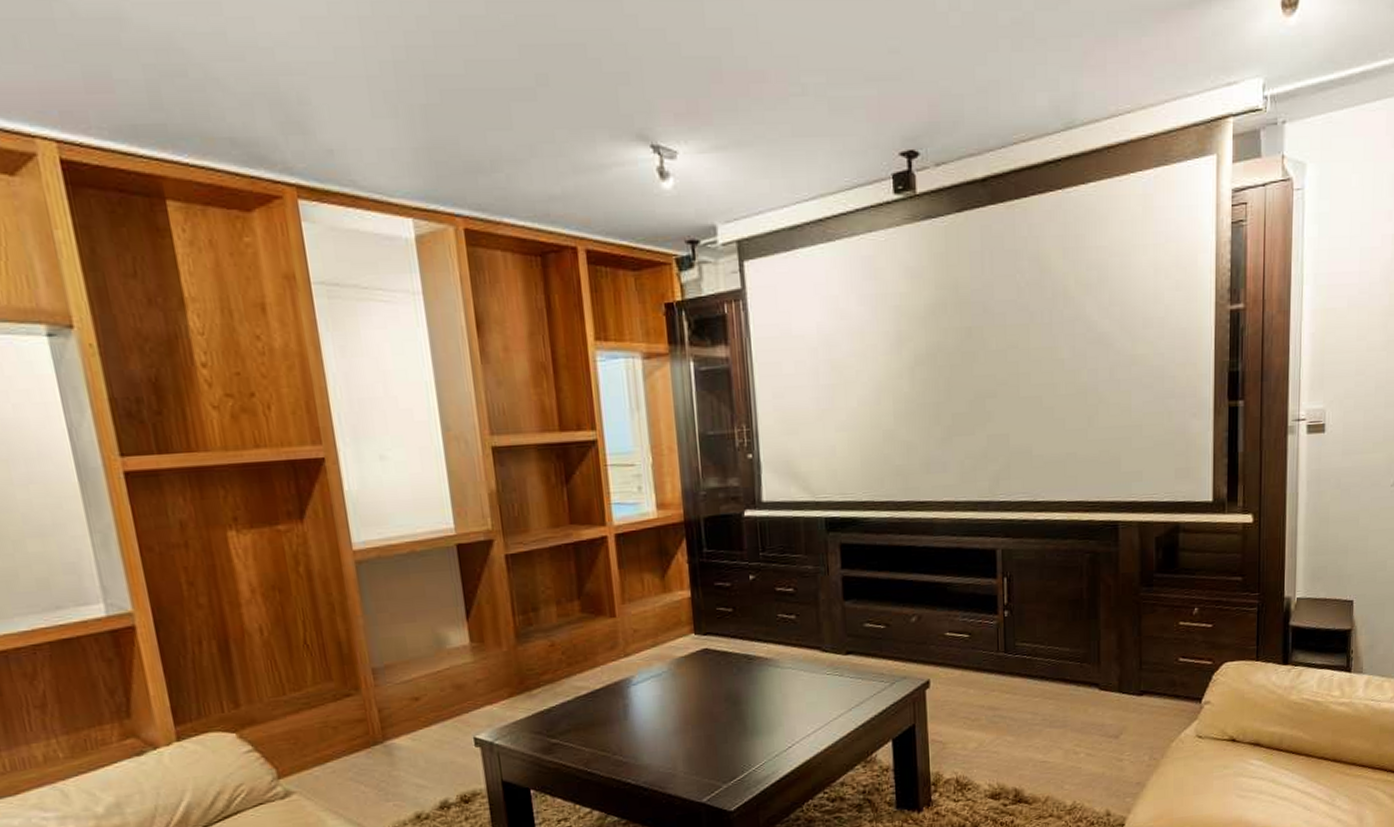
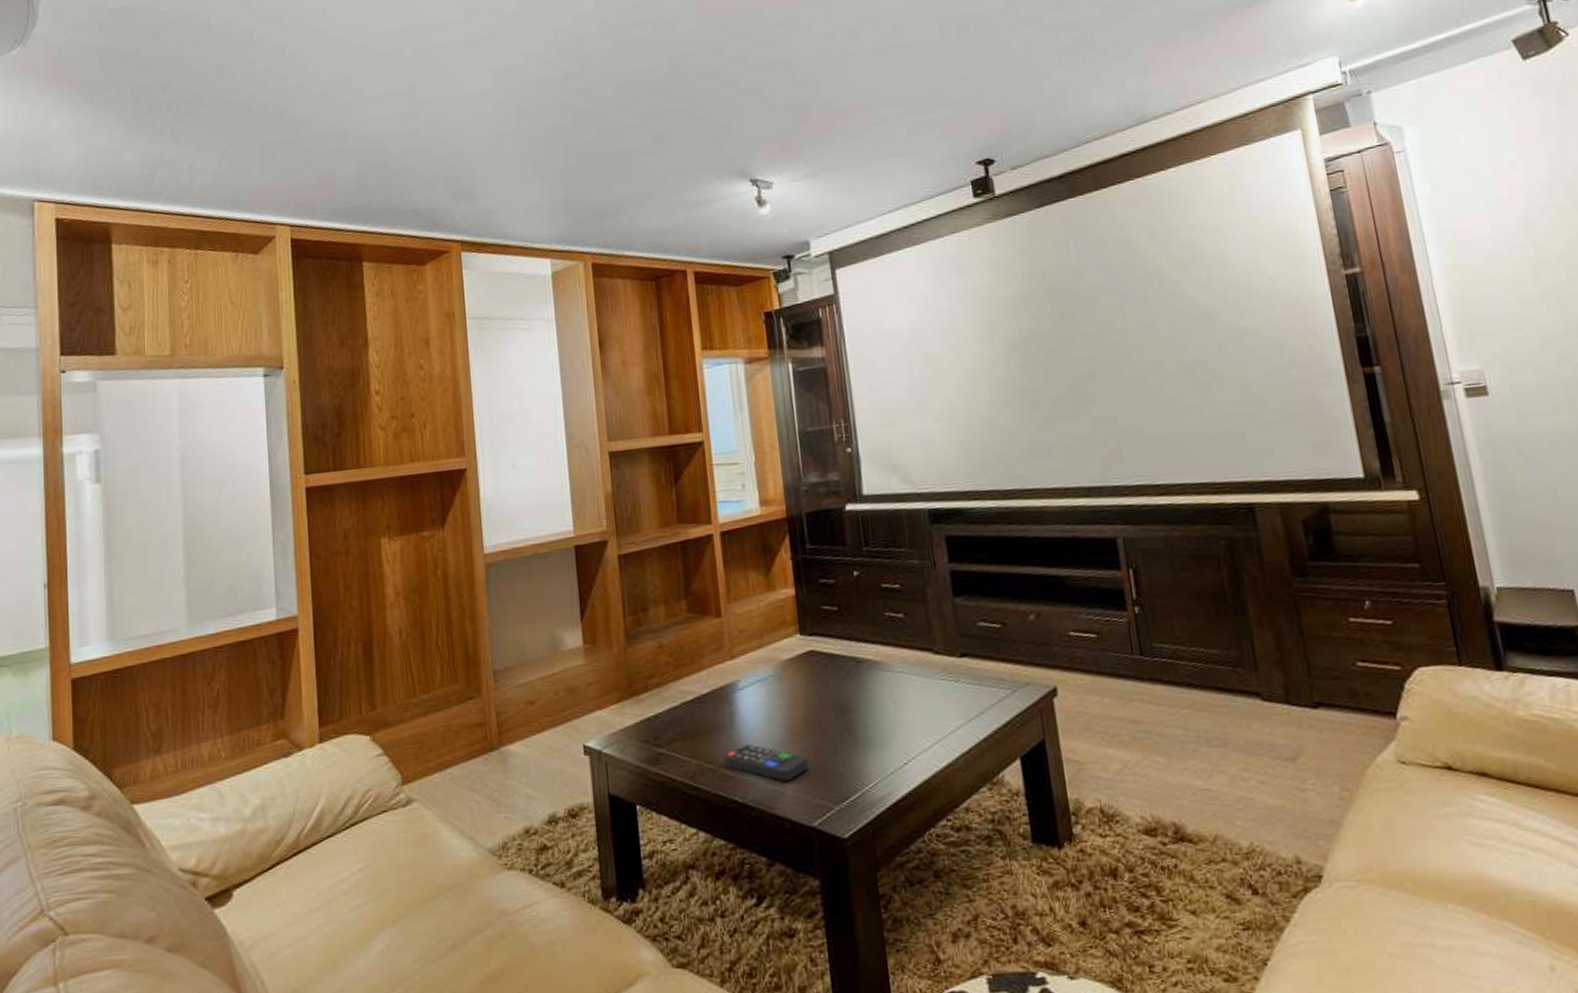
remote control: none [617,733,699,766] -> present [723,744,809,782]

